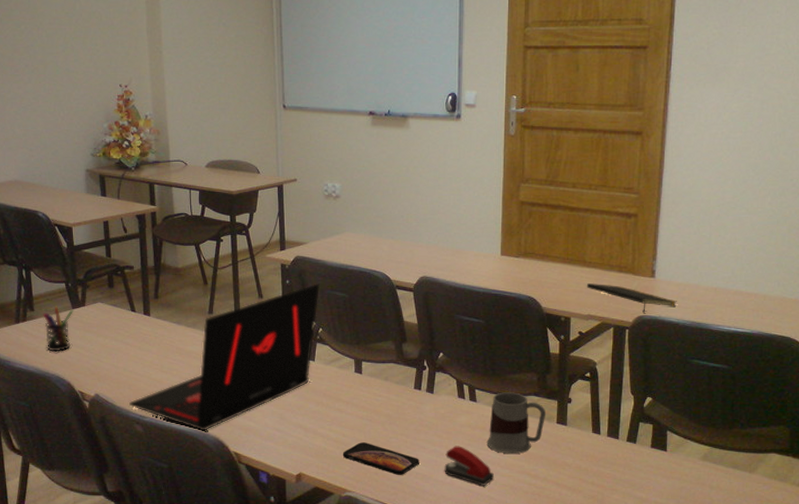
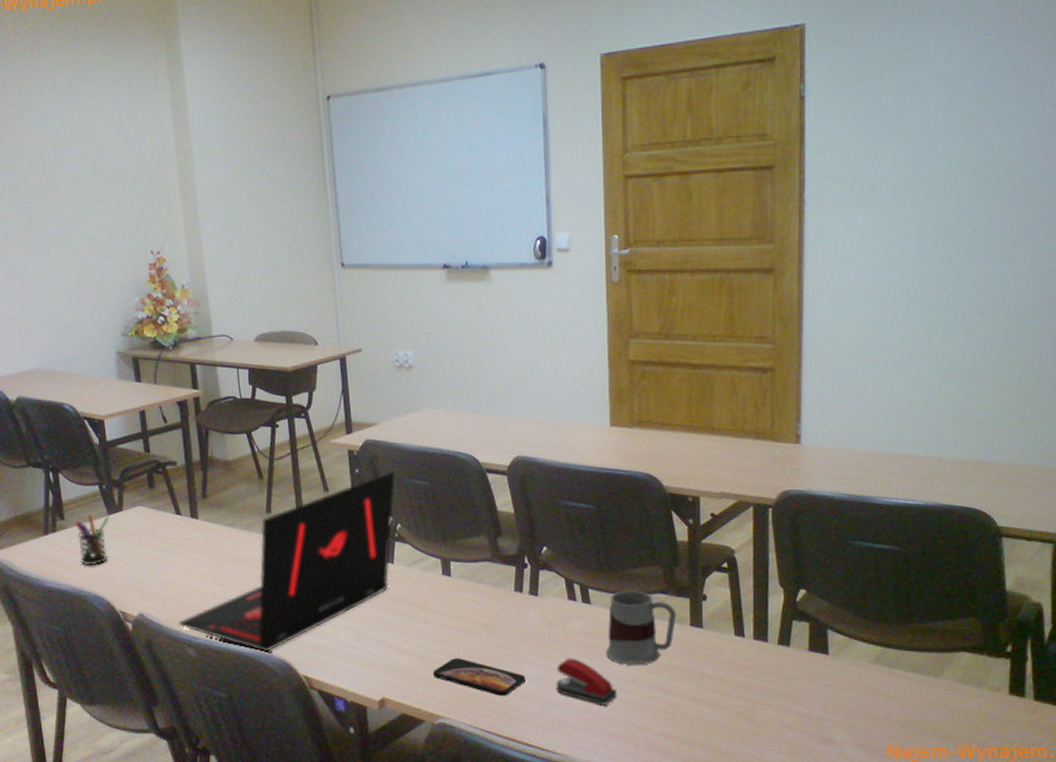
notepad: present [586,283,677,314] -> none [716,454,830,488]

